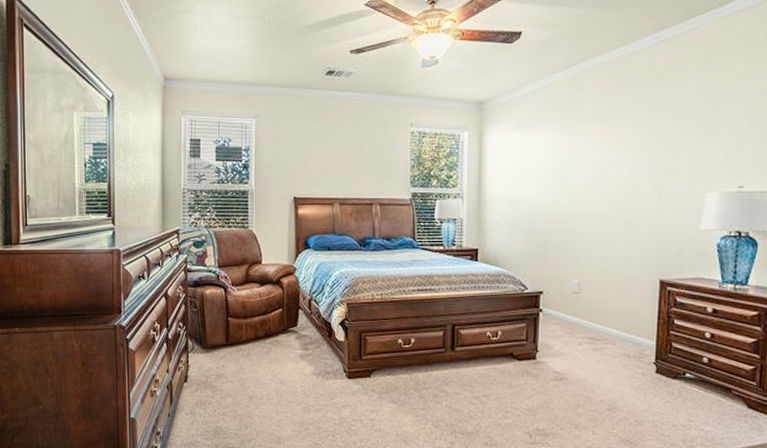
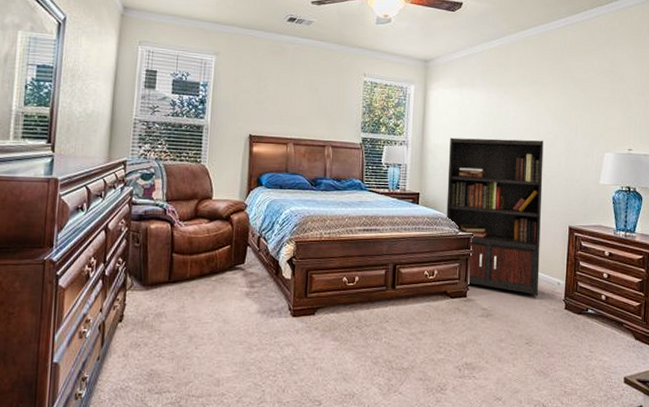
bookcase: none [510,182,650,359] -> present [446,137,560,297]

